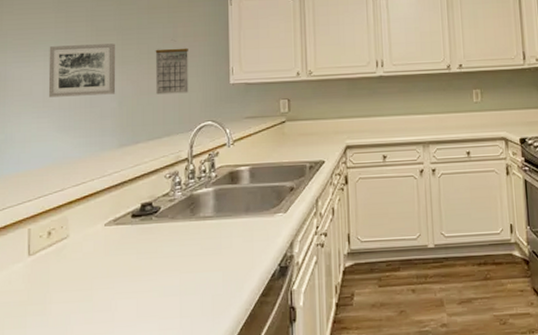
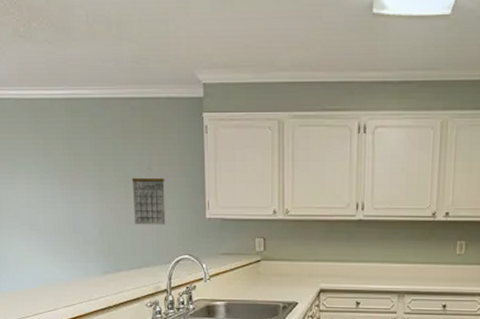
wall art: present [48,43,116,98] -> none [30,169,97,222]

